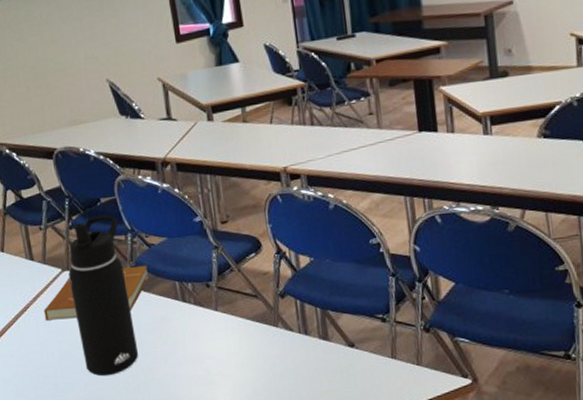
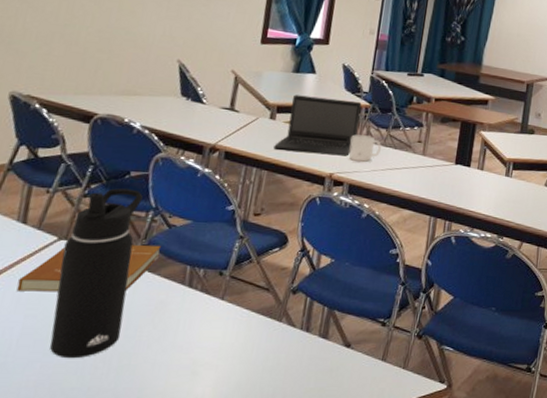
laptop: none [220,82,300,152] -> present [273,94,362,156]
mug: none [295,118,330,151] -> present [349,134,382,162]

